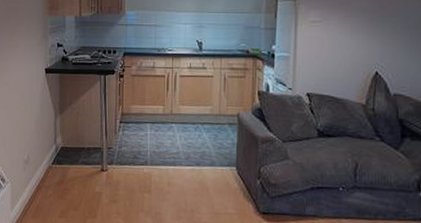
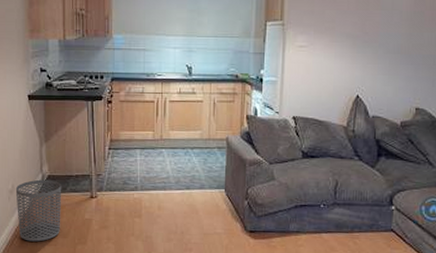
waste bin: none [30,150,74,213] -> present [15,179,62,242]

